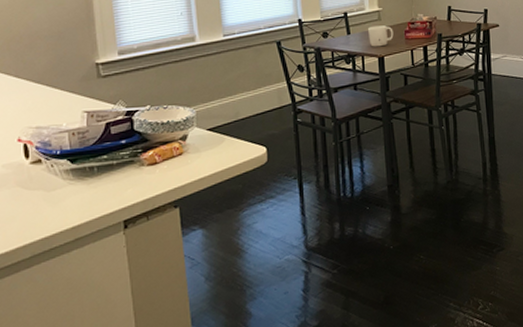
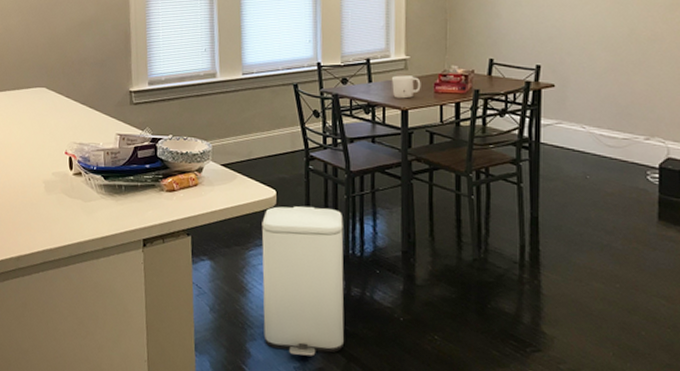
pedal bin: none [254,157,341,305] -> present [261,206,344,357]

